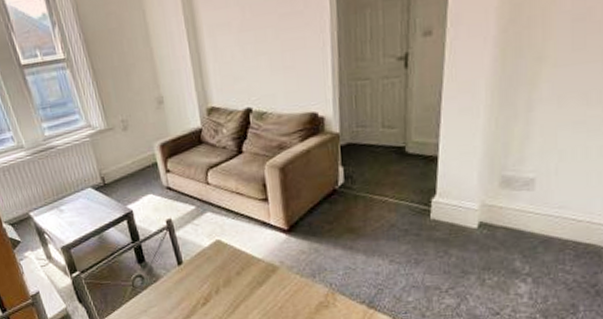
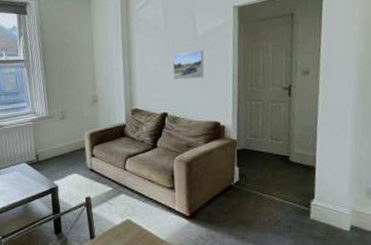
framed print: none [252,16,294,64] -> present [173,50,204,80]

